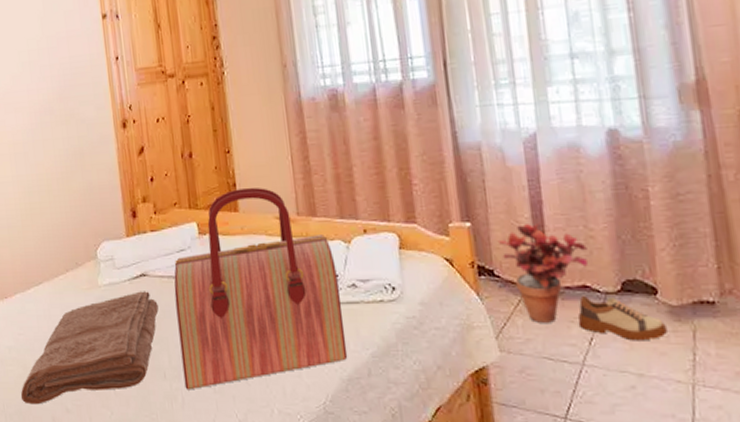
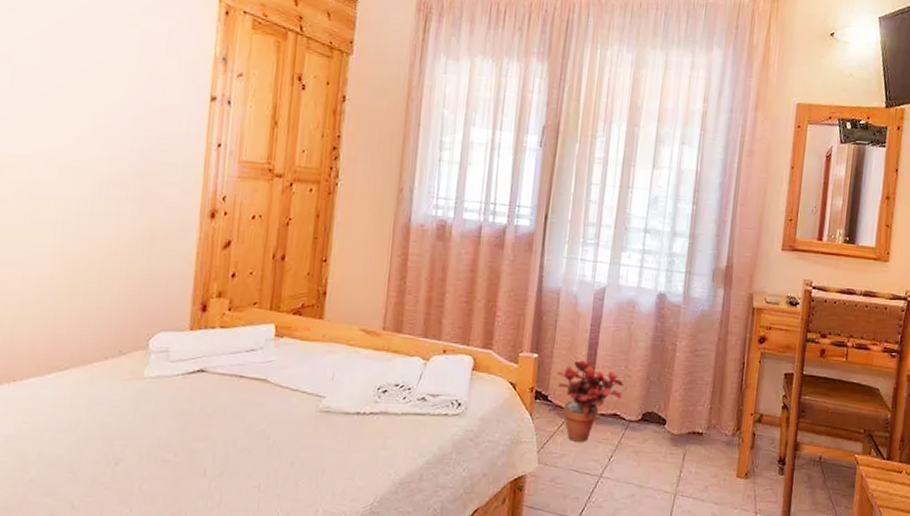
towel: present [20,291,159,405] -> none [10,387,212,501]
handbag: present [174,187,348,390] -> none [225,297,411,489]
shoe: present [578,296,667,341] -> none [604,422,667,460]

